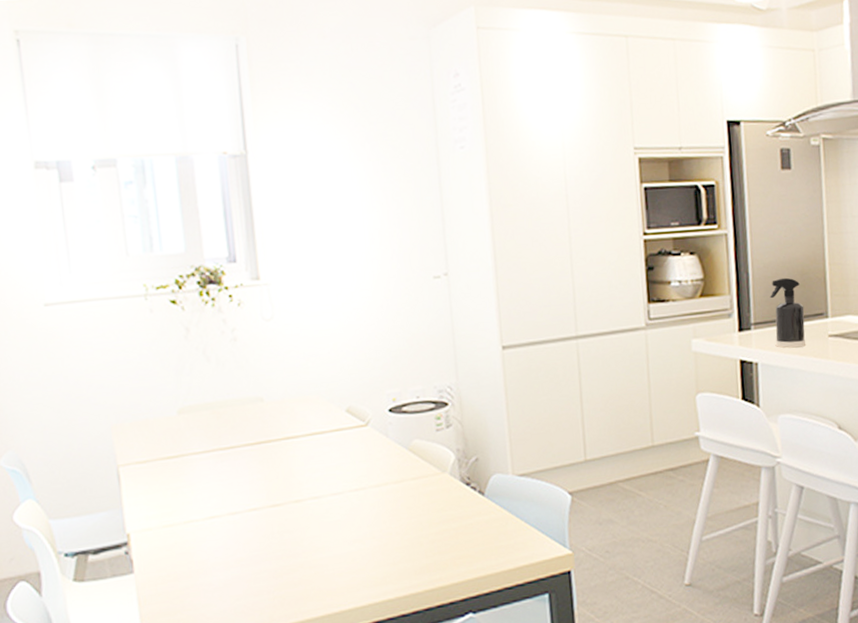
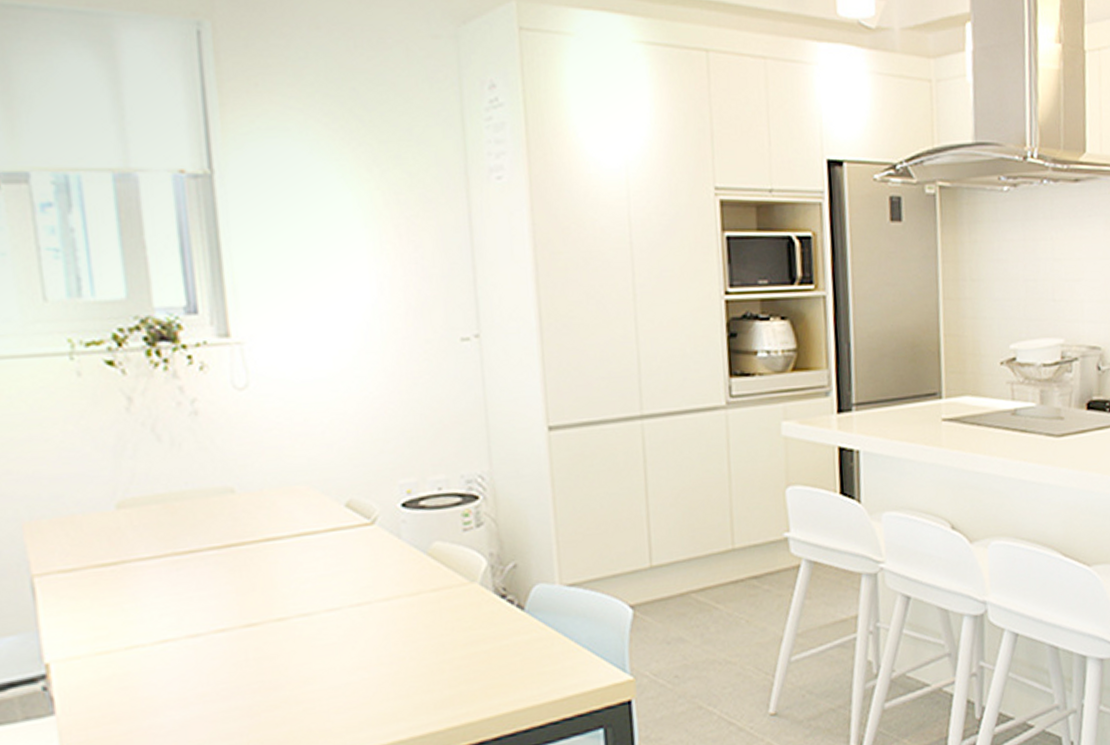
spray bottle: present [770,277,805,349] -> none [874,350,915,434]

